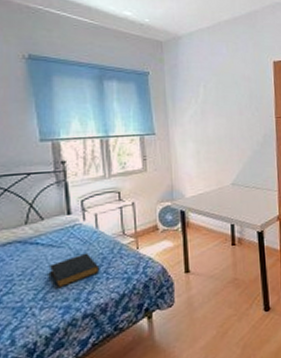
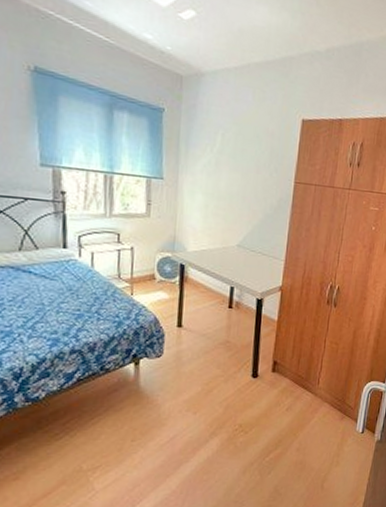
hardback book: present [50,253,100,289] -> none [41,290,92,321]

